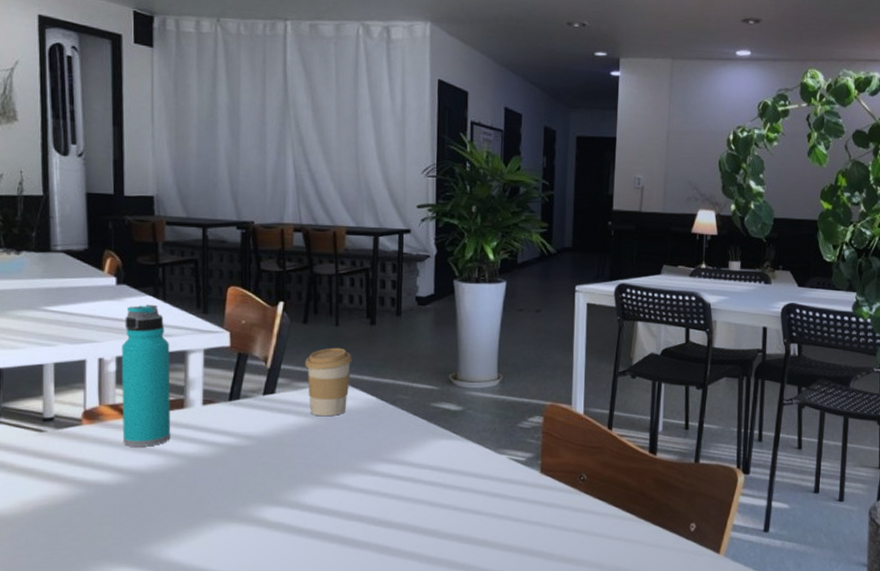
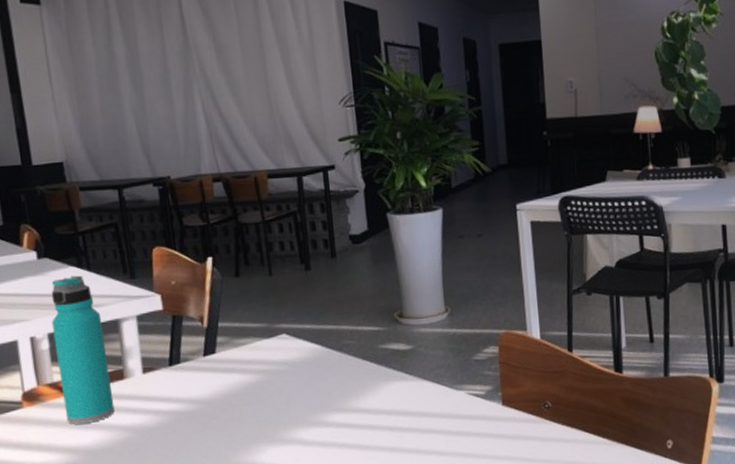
coffee cup: present [304,347,352,417] -> none [242,298,292,372]

